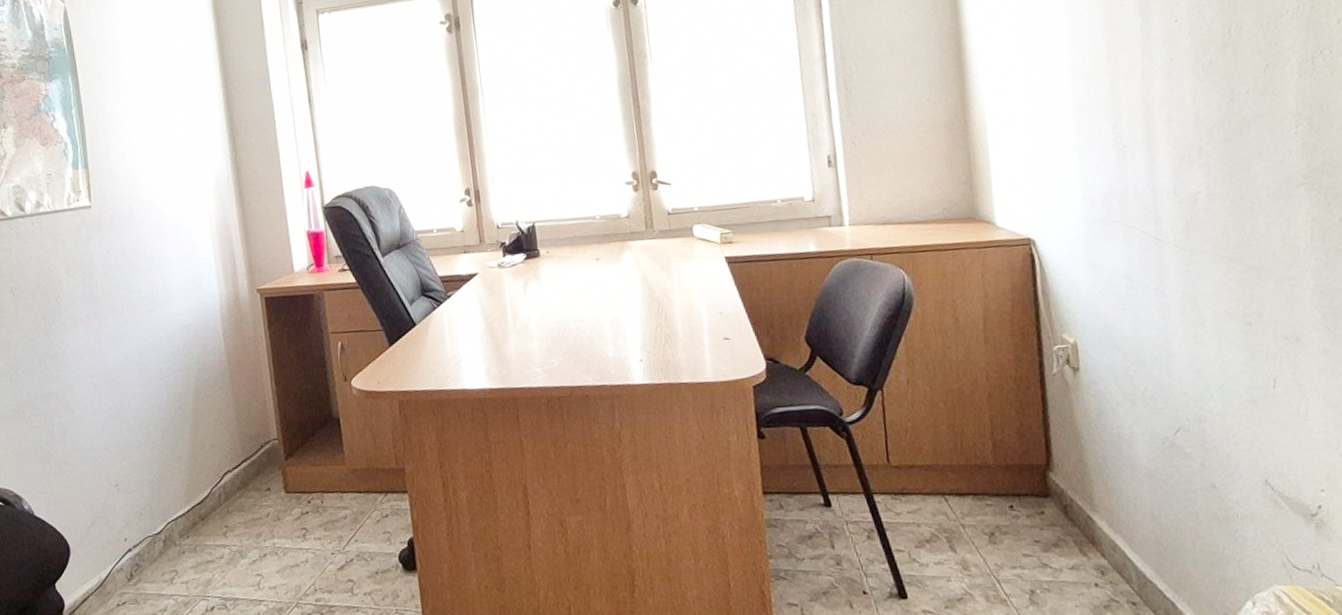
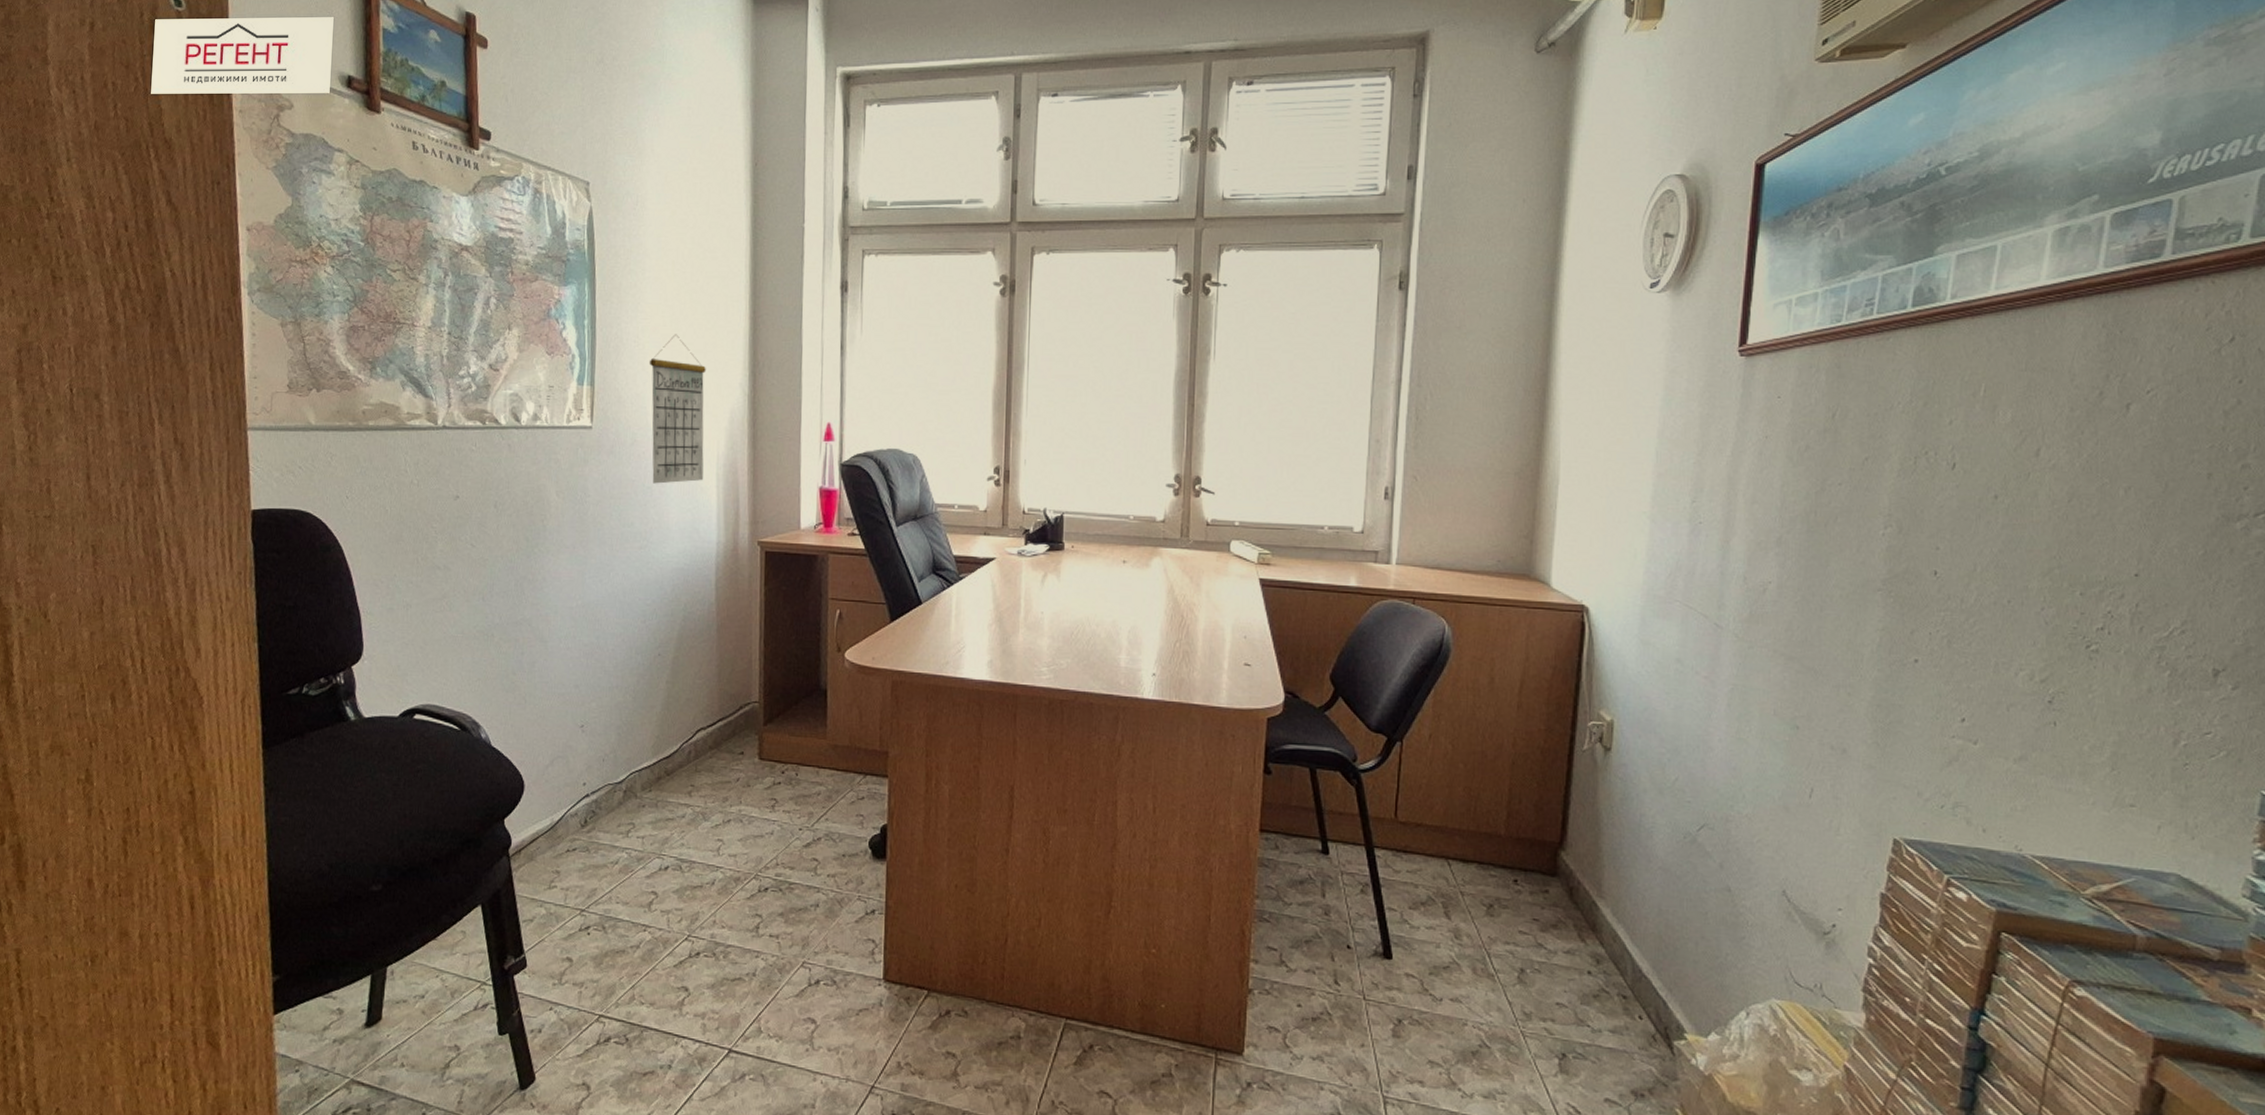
calendar: none [136,110,199,250] -> present [650,334,706,484]

